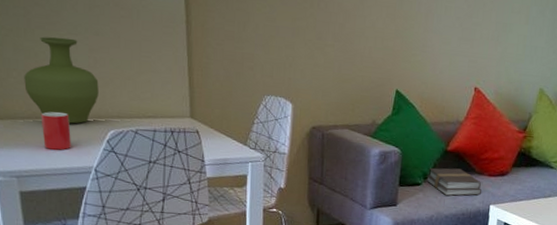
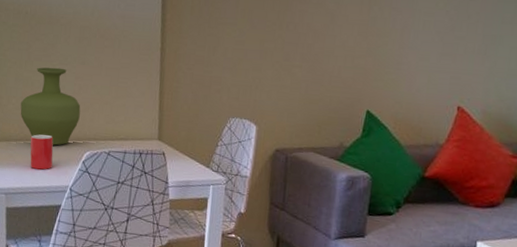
book: present [426,168,482,196] -> none [399,196,467,230]

